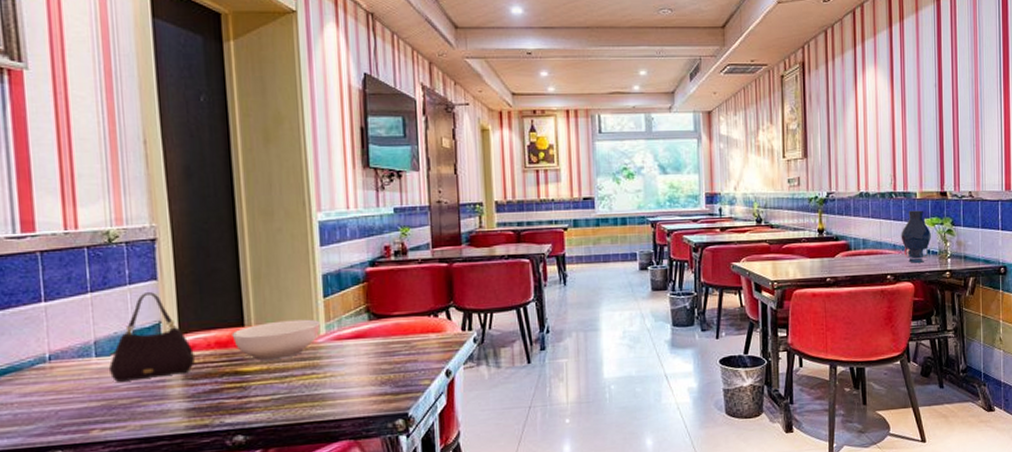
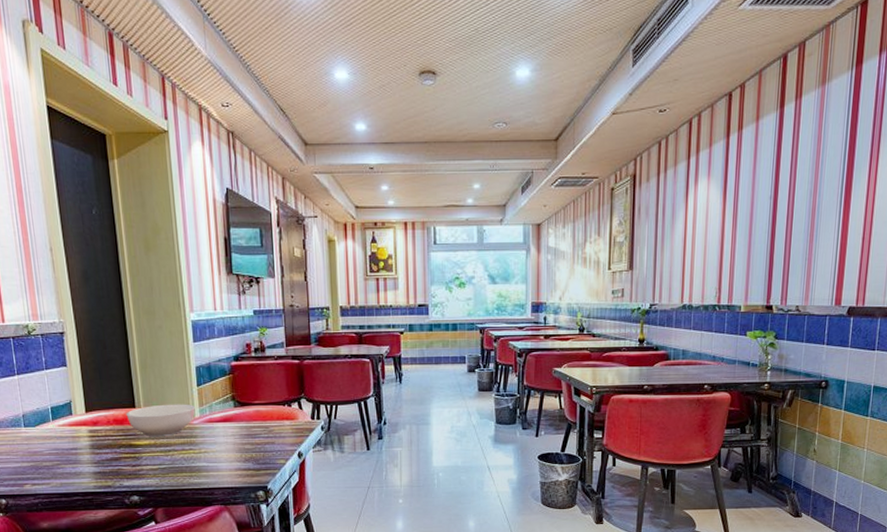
handbag: present [108,292,196,382] -> none [34,377,99,448]
vase: present [901,210,931,263] -> none [721,323,753,374]

